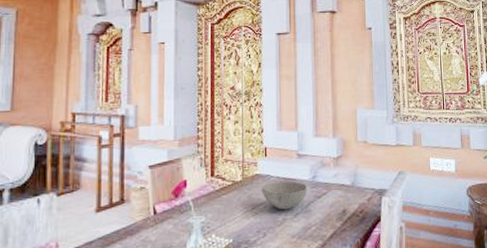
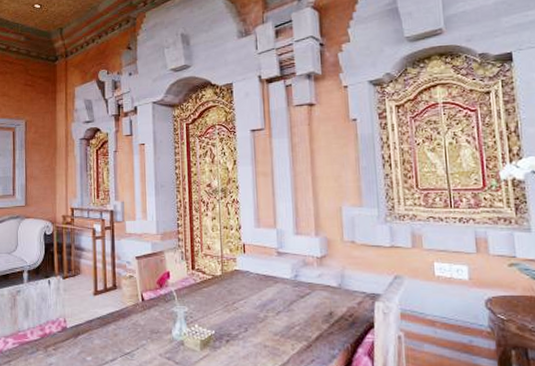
bowl: present [262,181,307,210] -> none [241,279,289,307]

